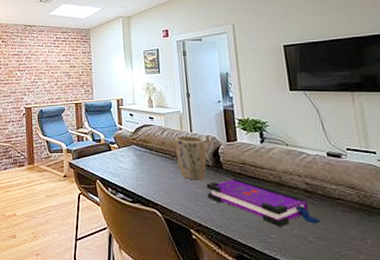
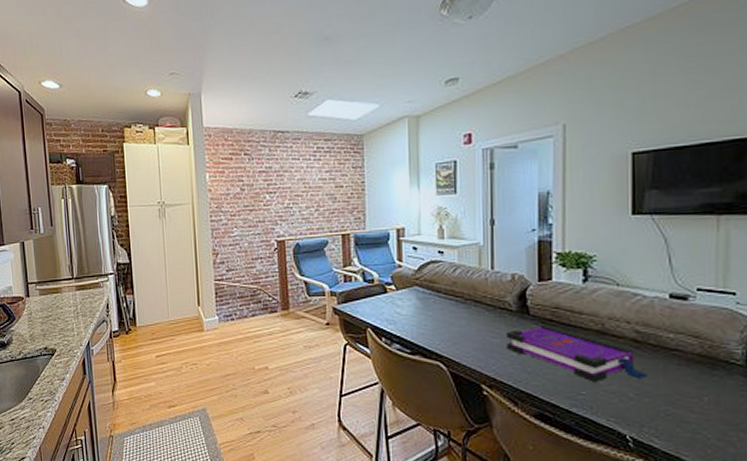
plant pot: present [175,135,207,180] -> none [470,274,509,328]

